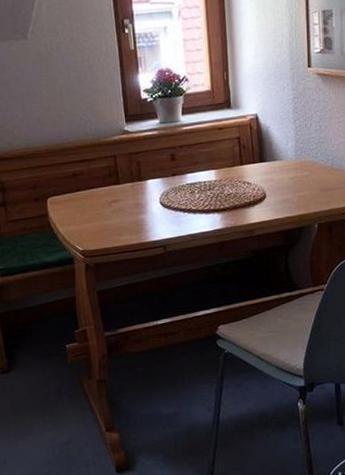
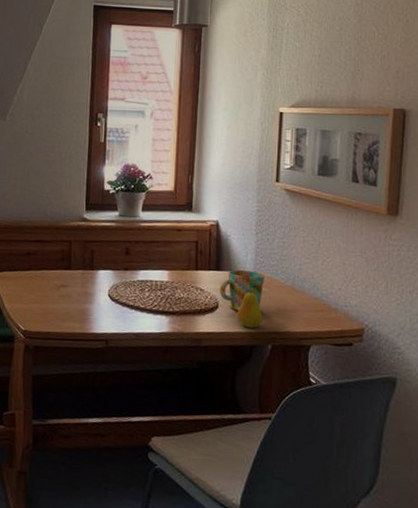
mug: none [265,157,306,198] -> present [219,270,264,311]
fruit: none [283,174,308,212] -> present [236,288,263,328]

